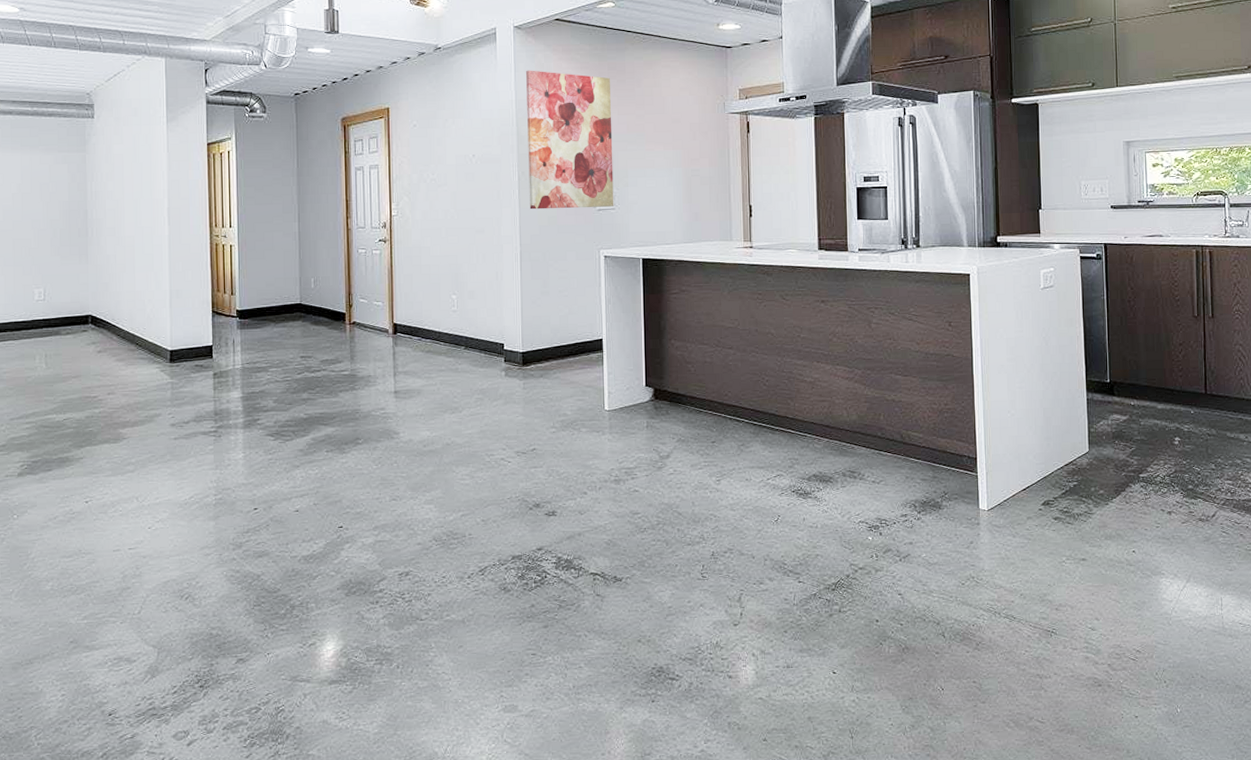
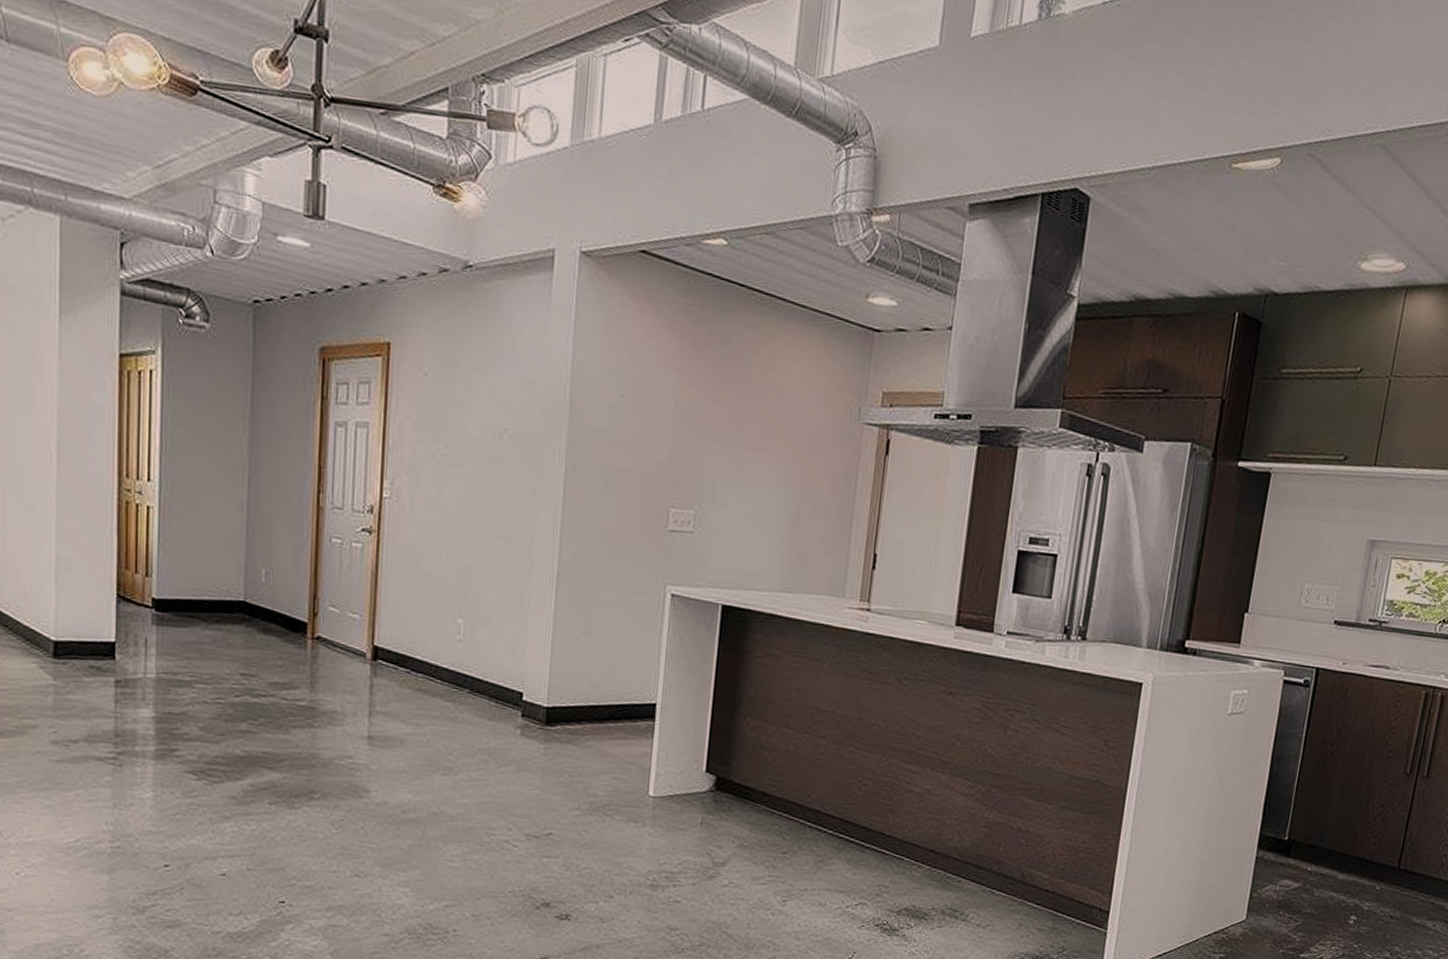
wall art: present [526,70,614,210] -> none [576,318,708,529]

